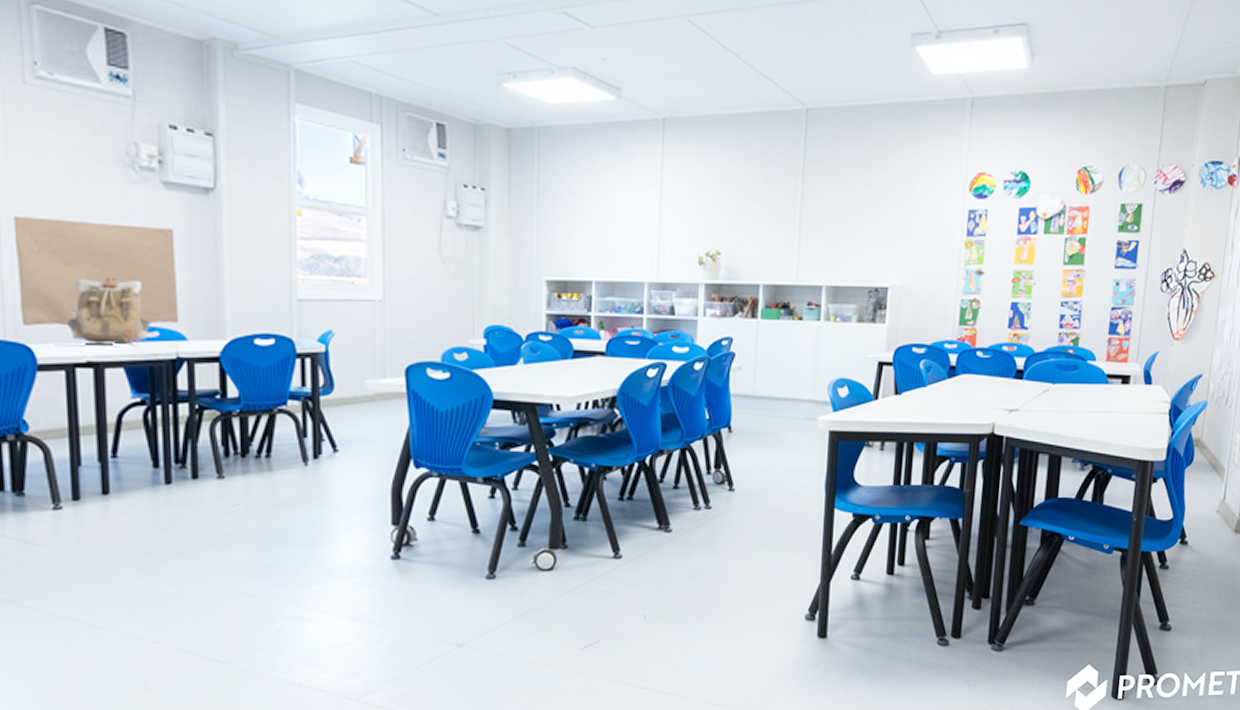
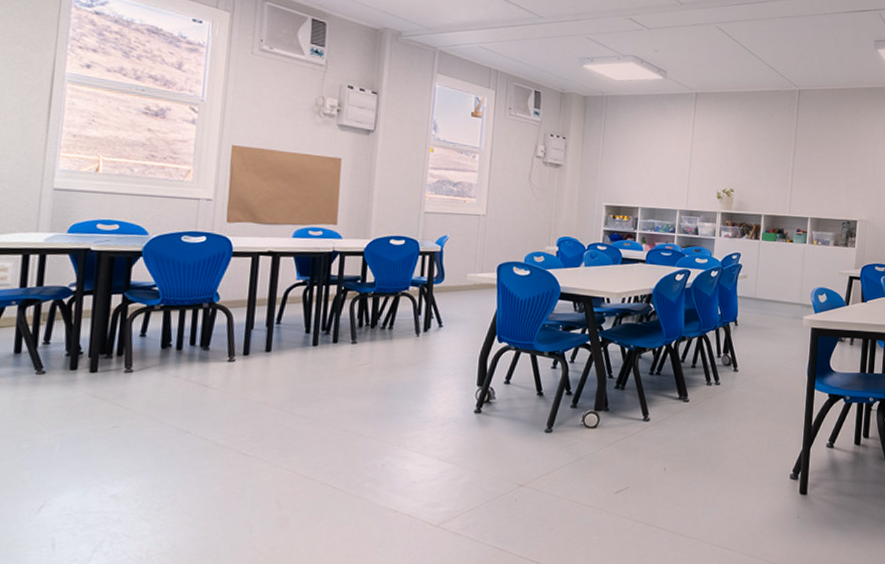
backpack: present [66,277,151,346] -> none [257,190,318,241]

